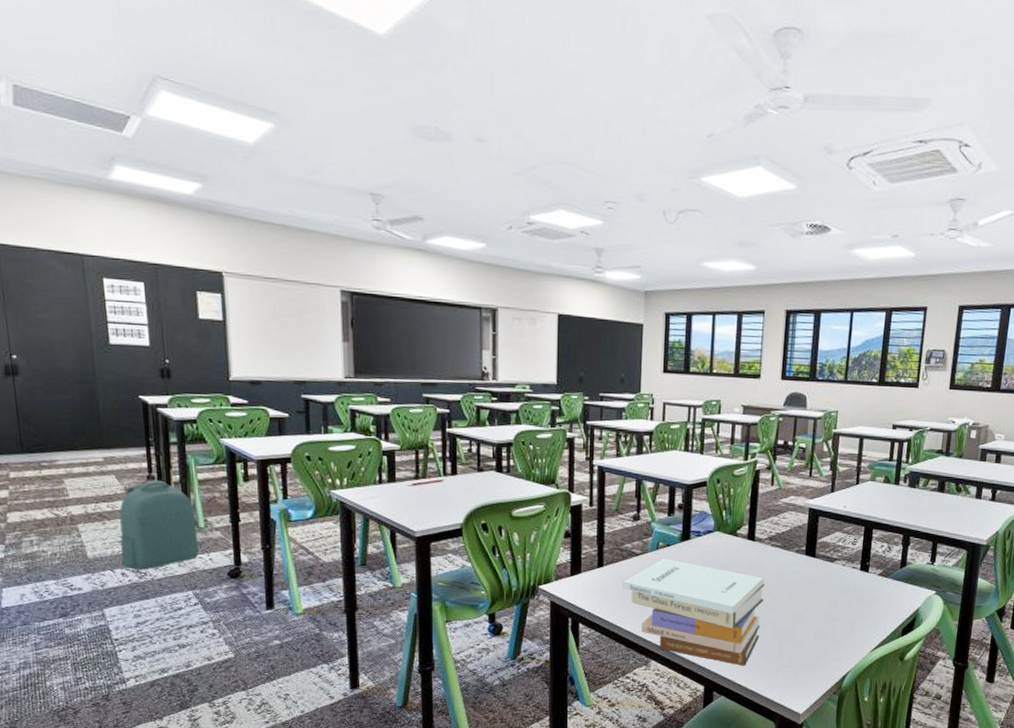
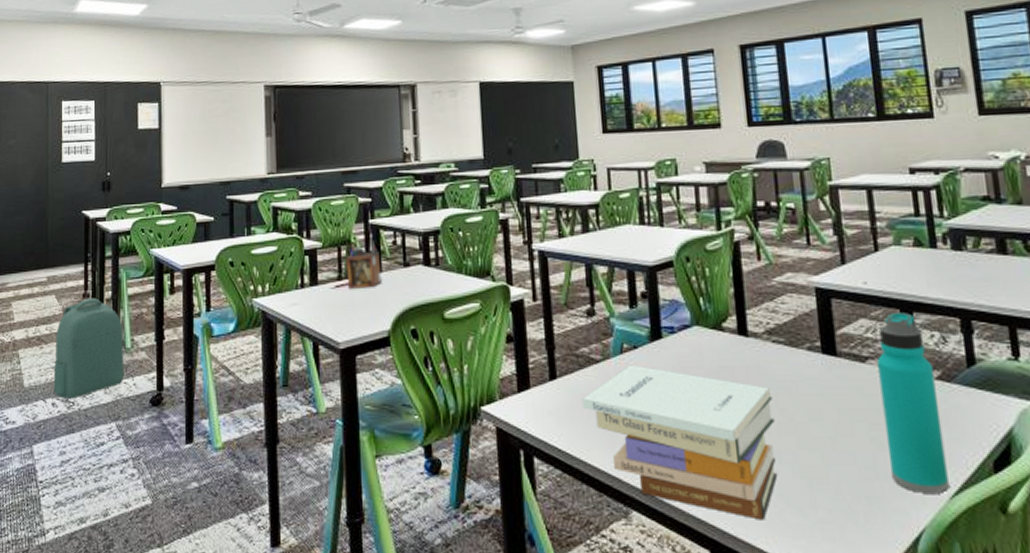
desk organizer: none [423,446,457,489] -> present [346,240,382,290]
water bottle: none [836,528,878,648] -> present [877,311,949,493]

